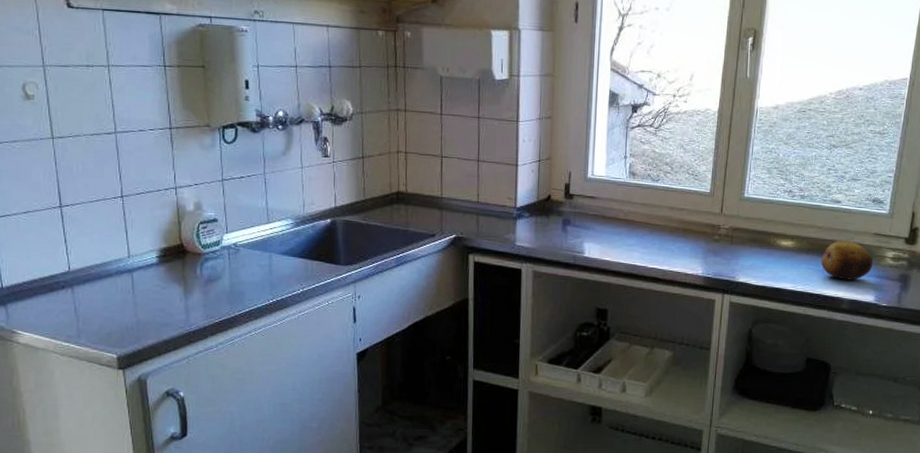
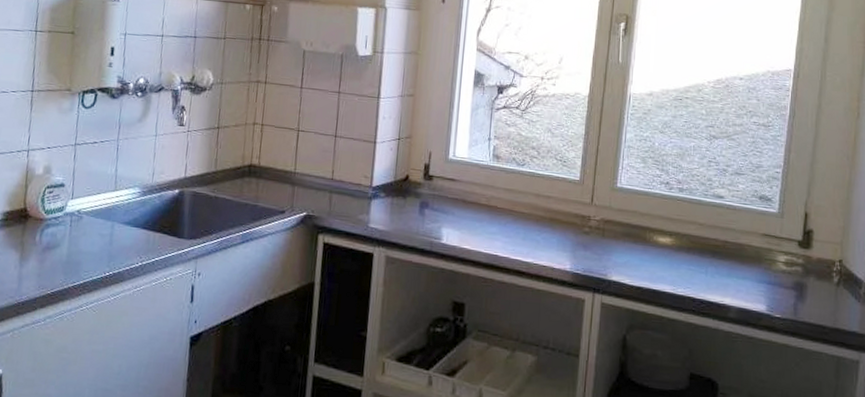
fruit: present [821,240,873,280] -> none [703,239,763,286]

